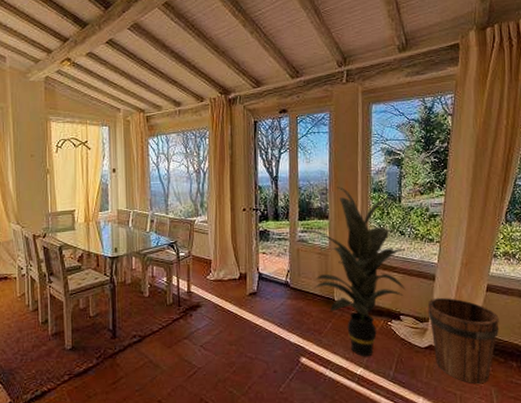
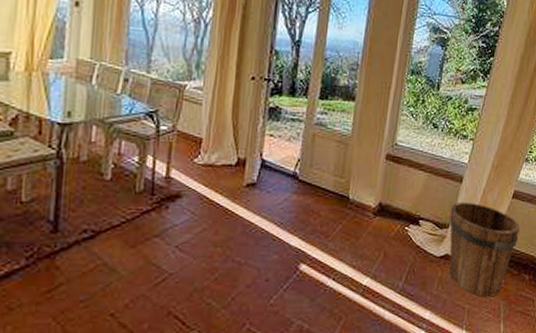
indoor plant: present [300,186,411,357] -> none [319,62,450,266]

